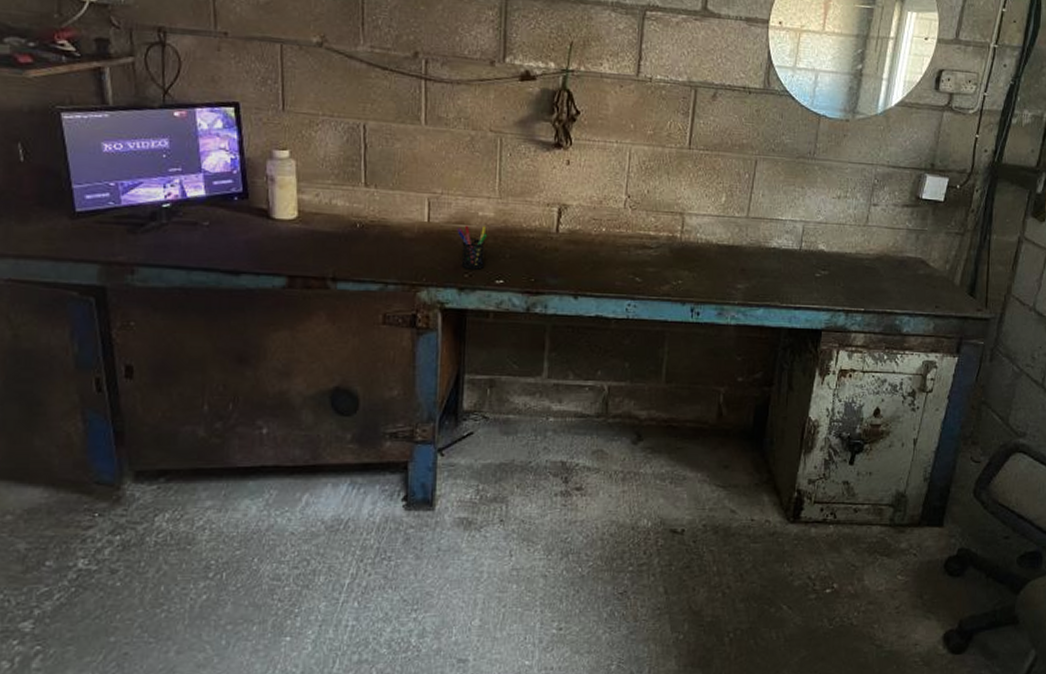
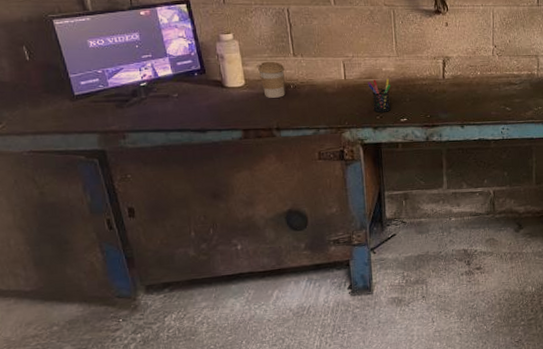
coffee cup: none [317,189,352,238] -> present [258,61,286,98]

